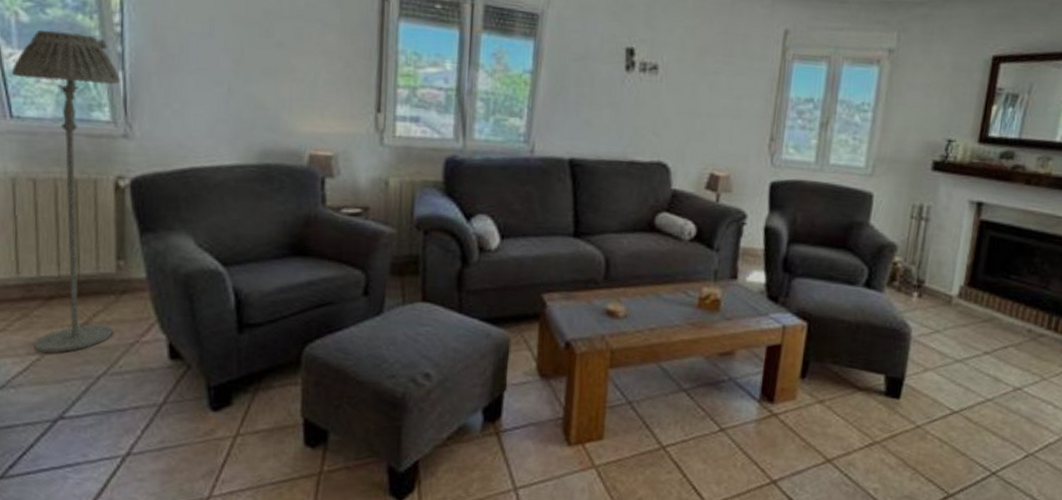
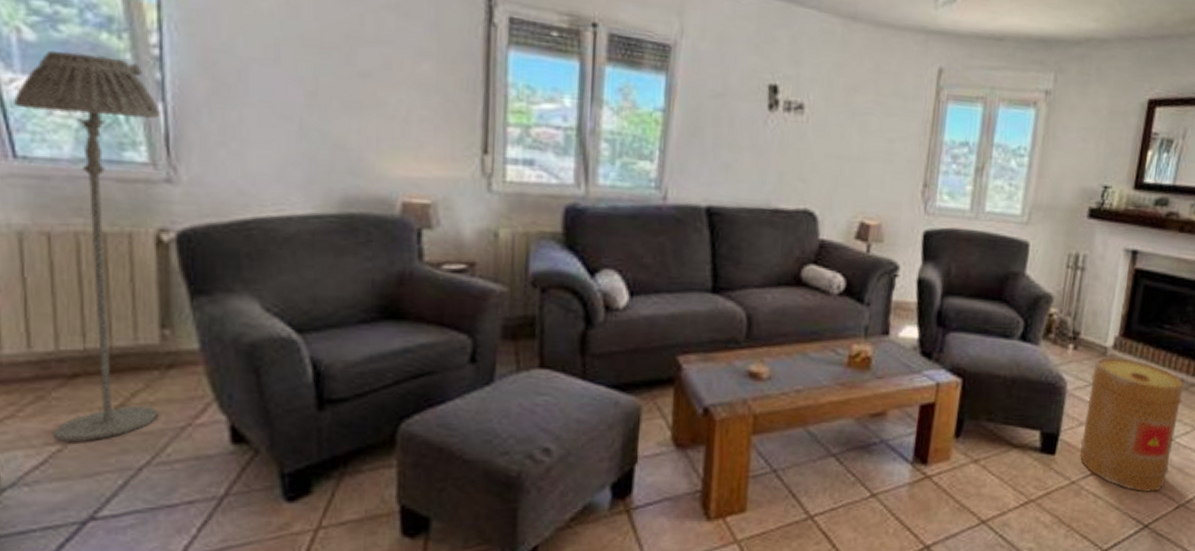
basket: none [924,304,1031,440] -> present [1079,356,1183,493]

